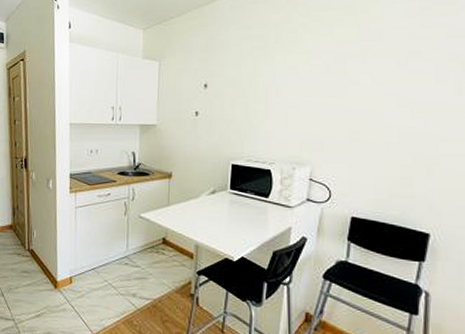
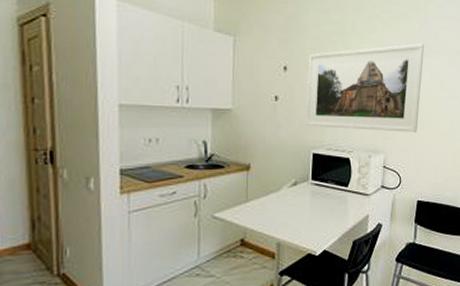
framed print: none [225,48,364,144] -> present [305,43,425,133]

